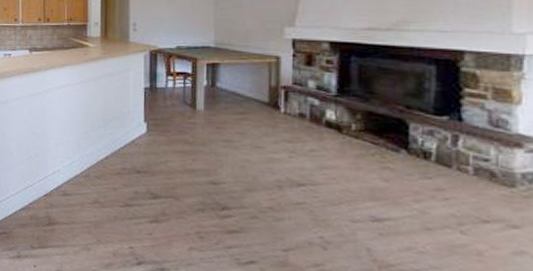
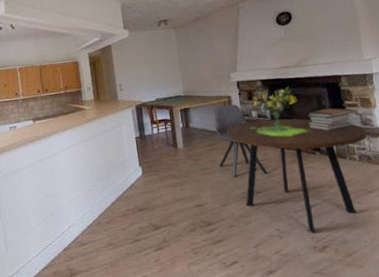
chair: none [250,67,319,165] -> present [213,104,268,178]
dining table: none [266,93,494,257] -> present [226,118,366,234]
bouquet: none [302,55,396,122] -> present [250,86,310,137]
book stack: none [395,93,476,125] -> present [307,107,353,130]

